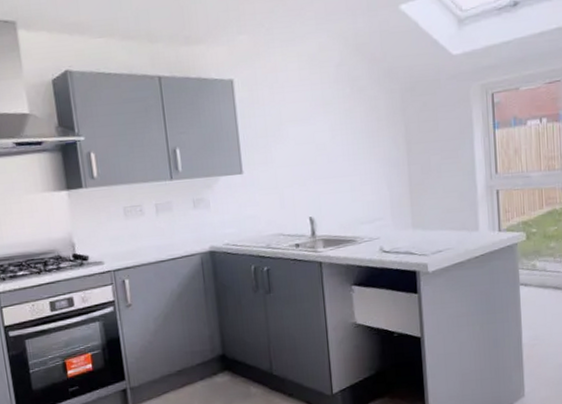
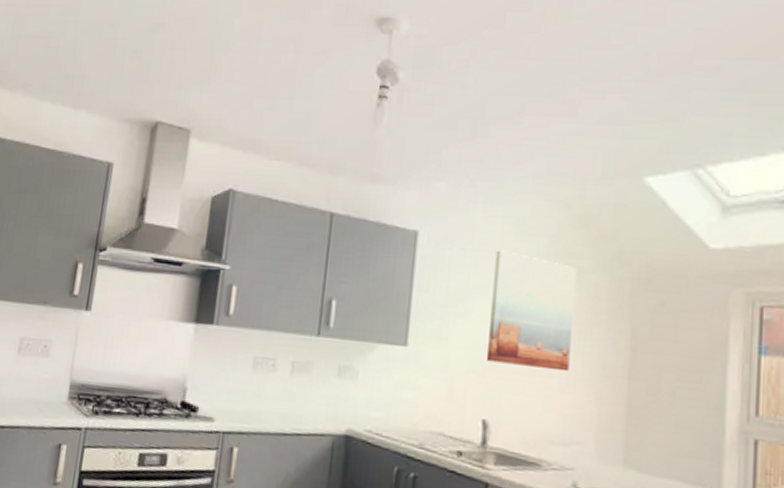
wall art: none [297,84,365,173] -> present [487,250,578,372]

